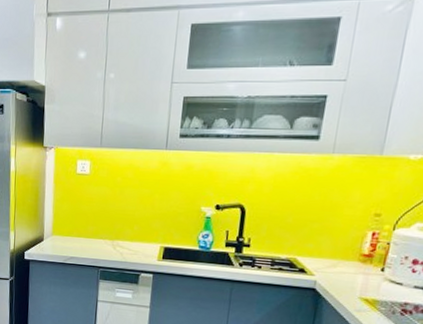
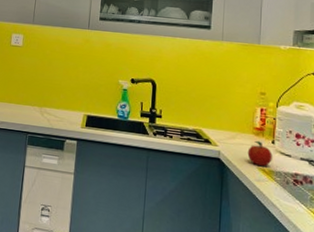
fruit: none [349,268,380,296] -> present [247,140,272,166]

